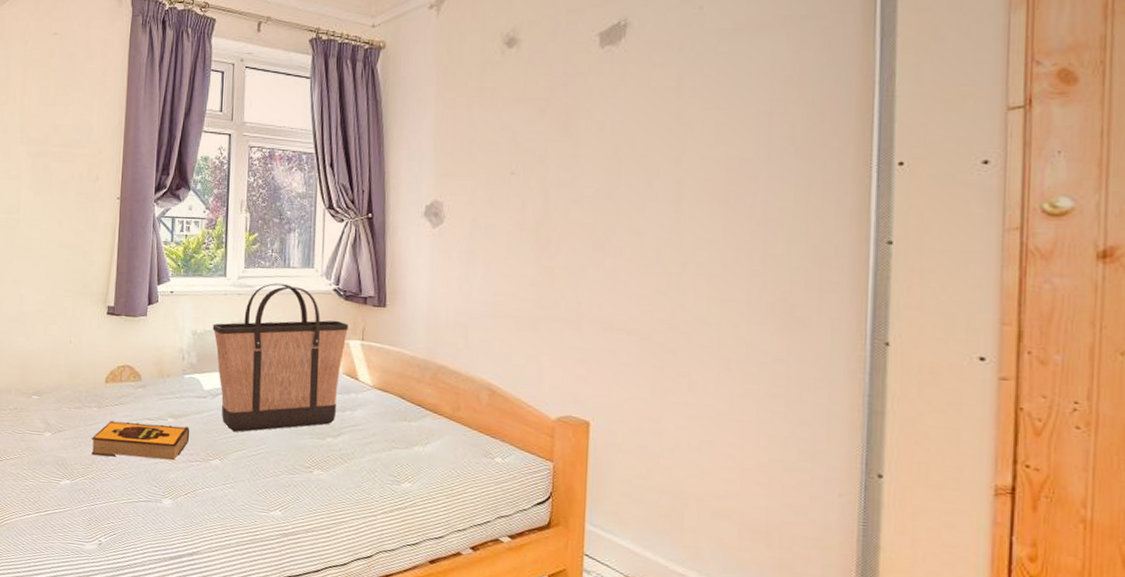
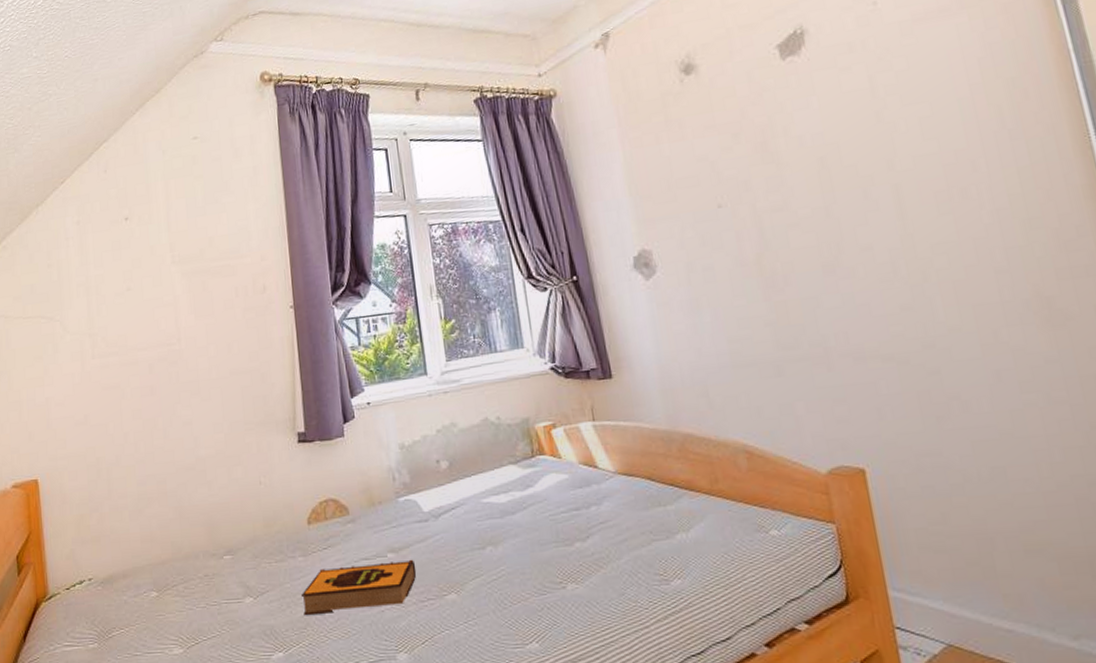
shopping bag: present [212,283,349,432] -> none [421,371,581,556]

